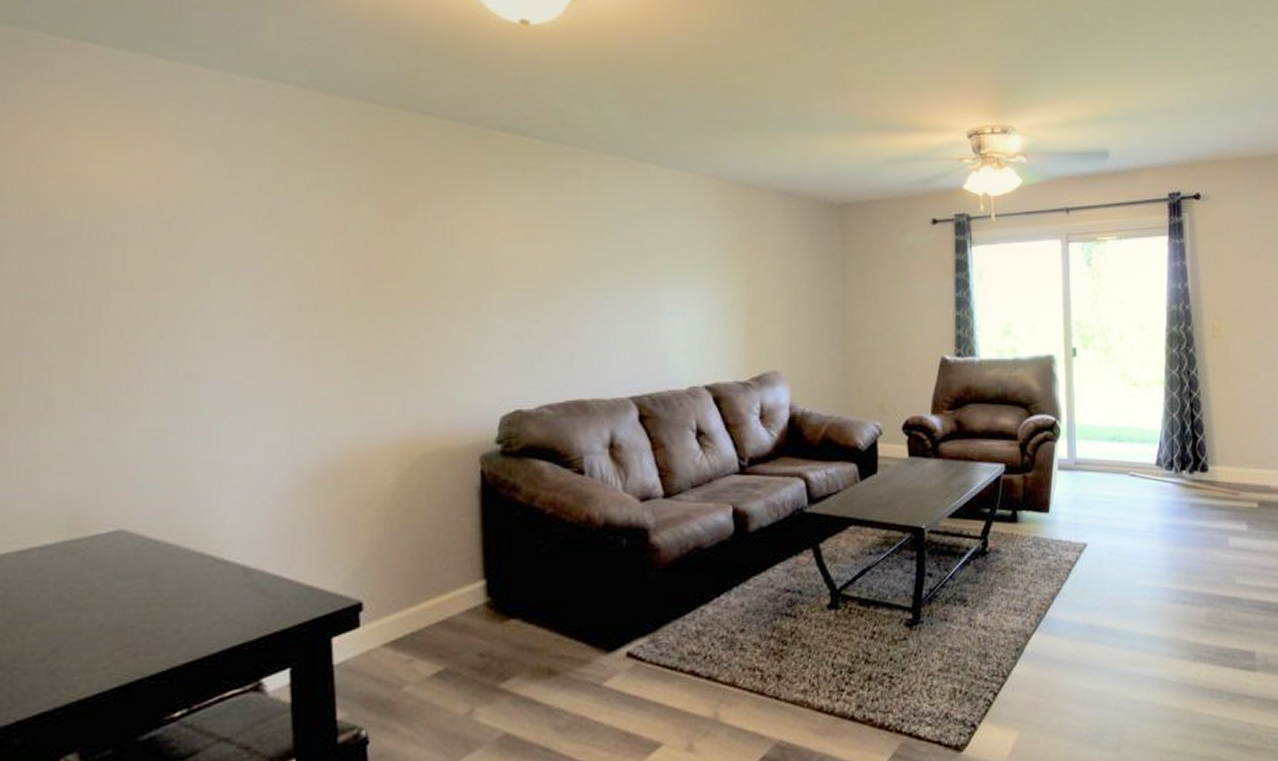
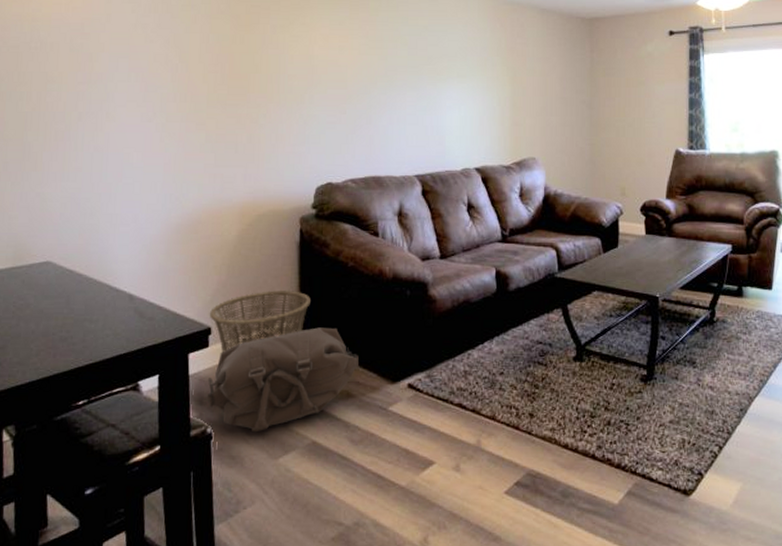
basket: none [359,548,499,633] -> present [209,290,312,353]
duffel bag: none [359,590,563,730] -> present [207,327,359,433]

